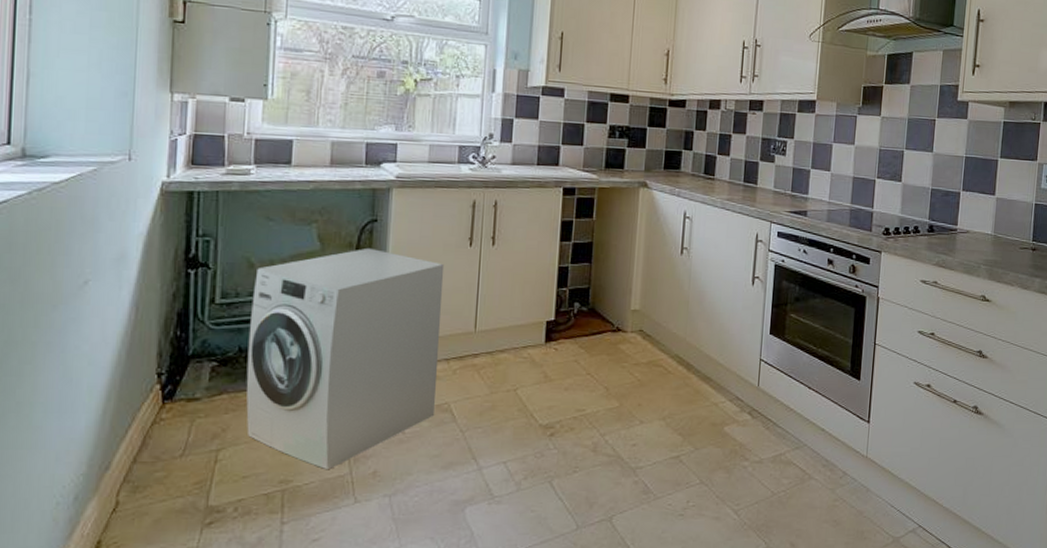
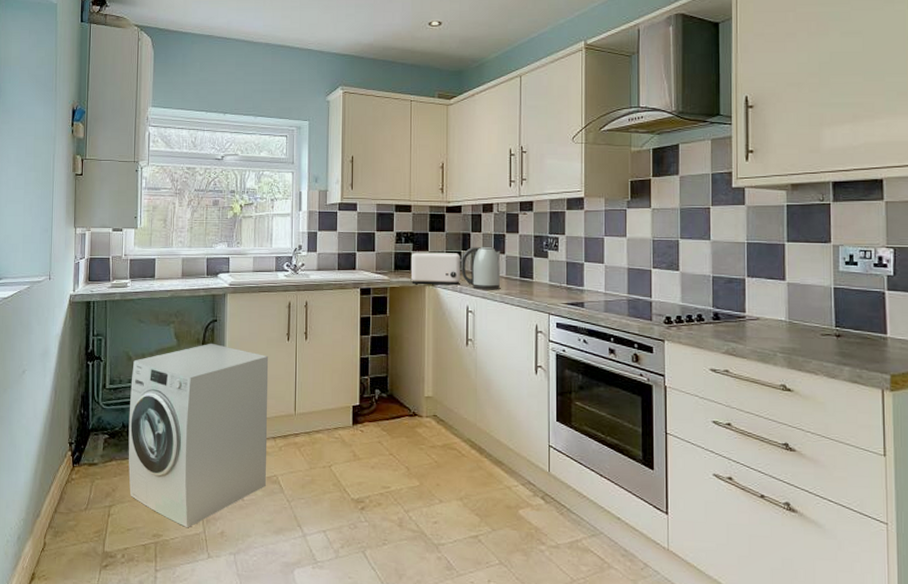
toaster: none [623,149,683,187] -> present [410,252,463,285]
kettle: none [681,145,726,195] -> present [461,245,501,290]

